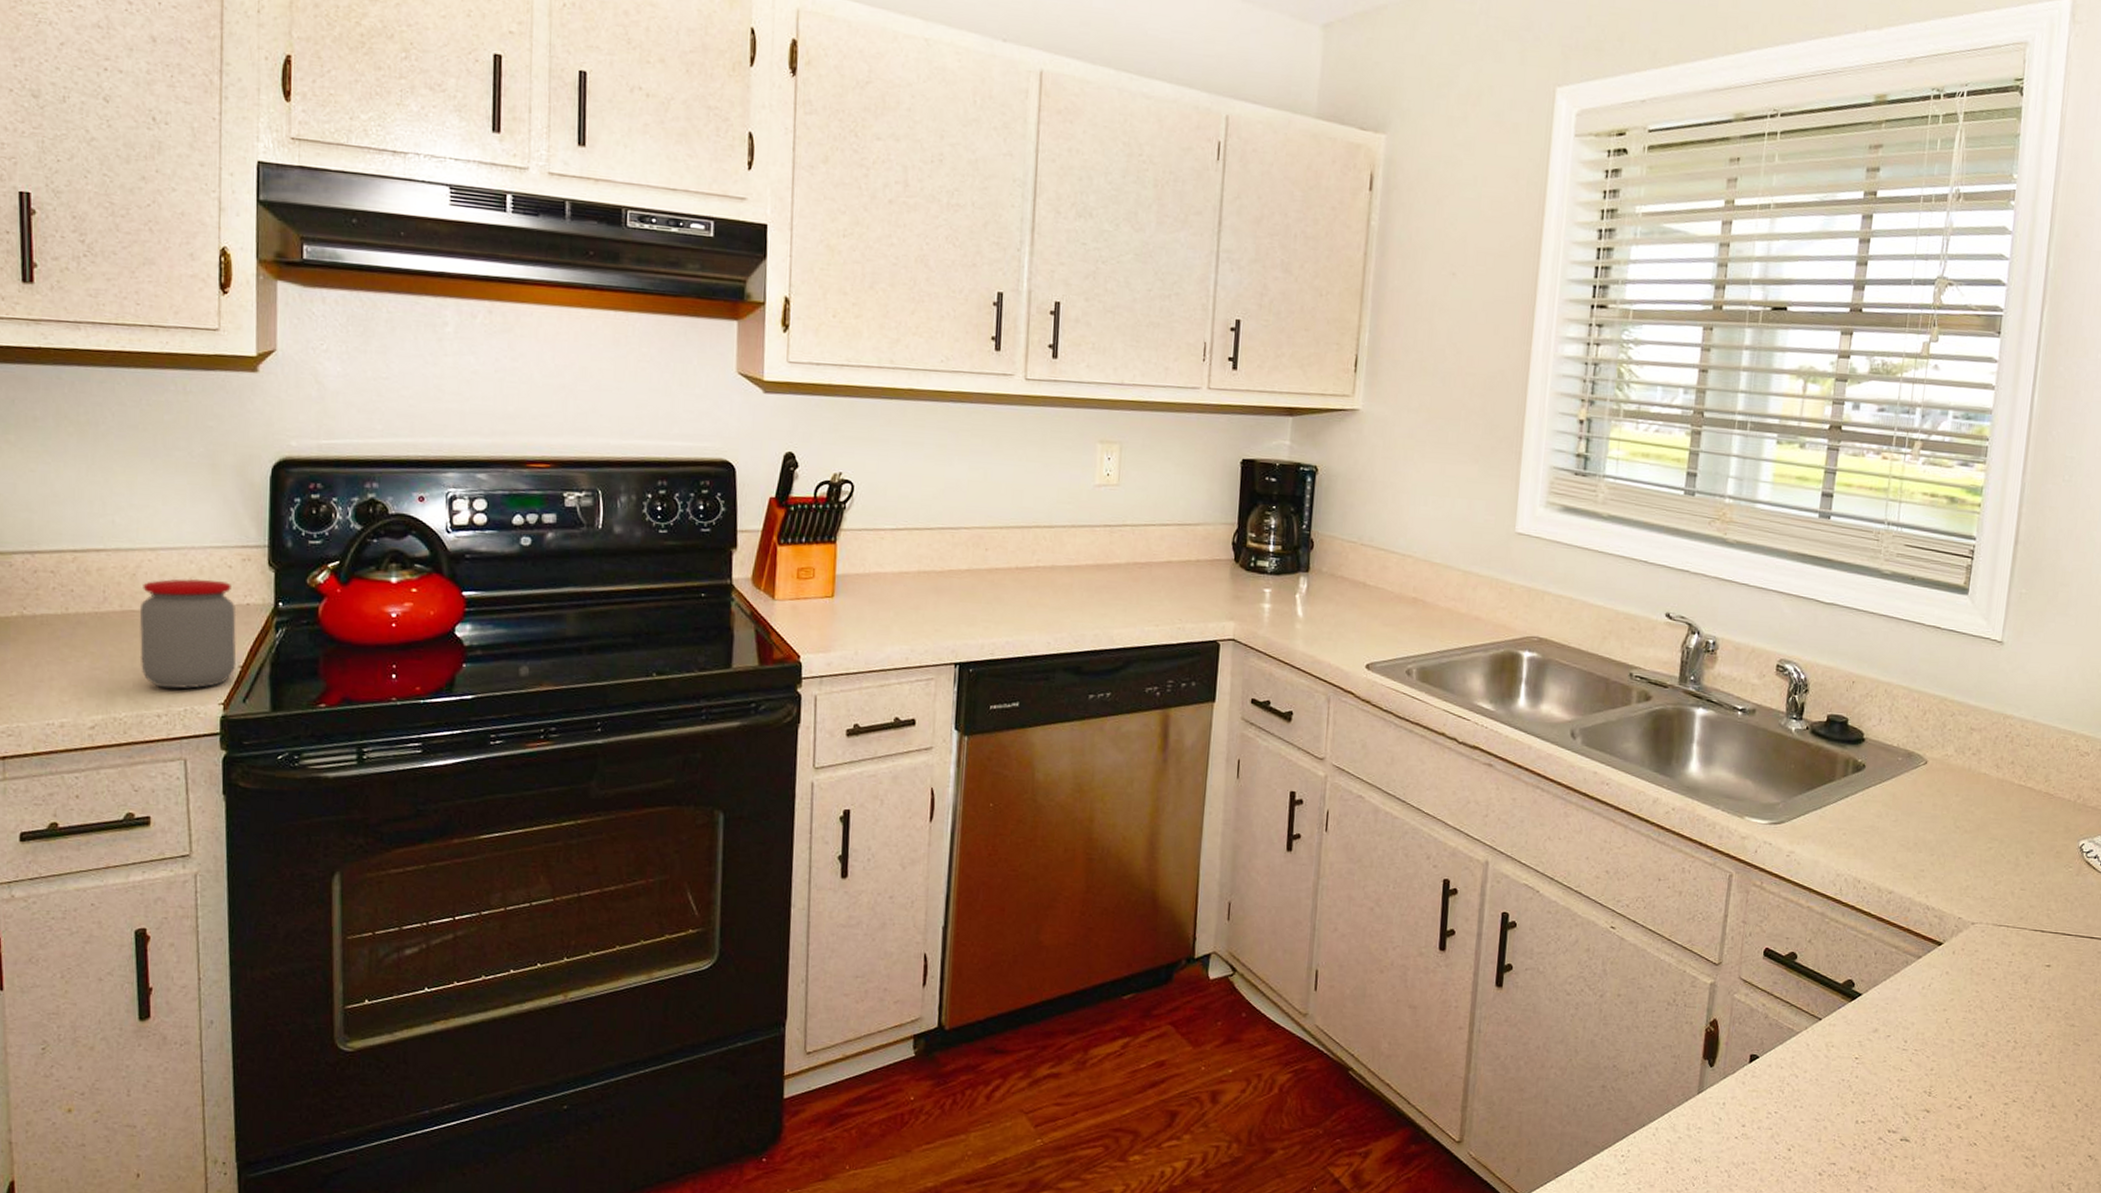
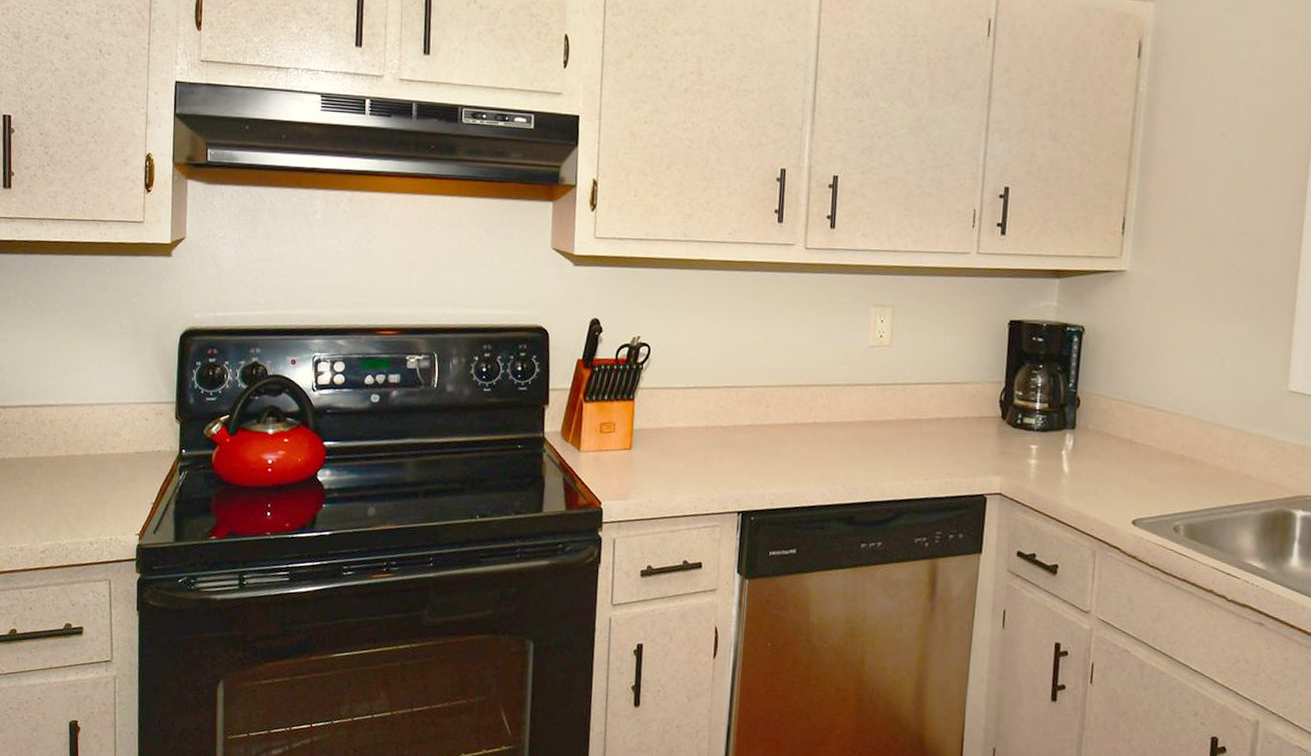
jar: present [139,578,237,689] -> none [79,429,151,521]

